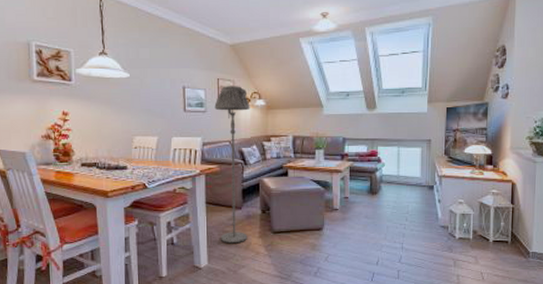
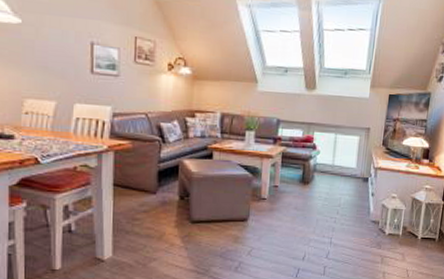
floor lamp: present [214,86,250,244] -> none [129,47,173,233]

